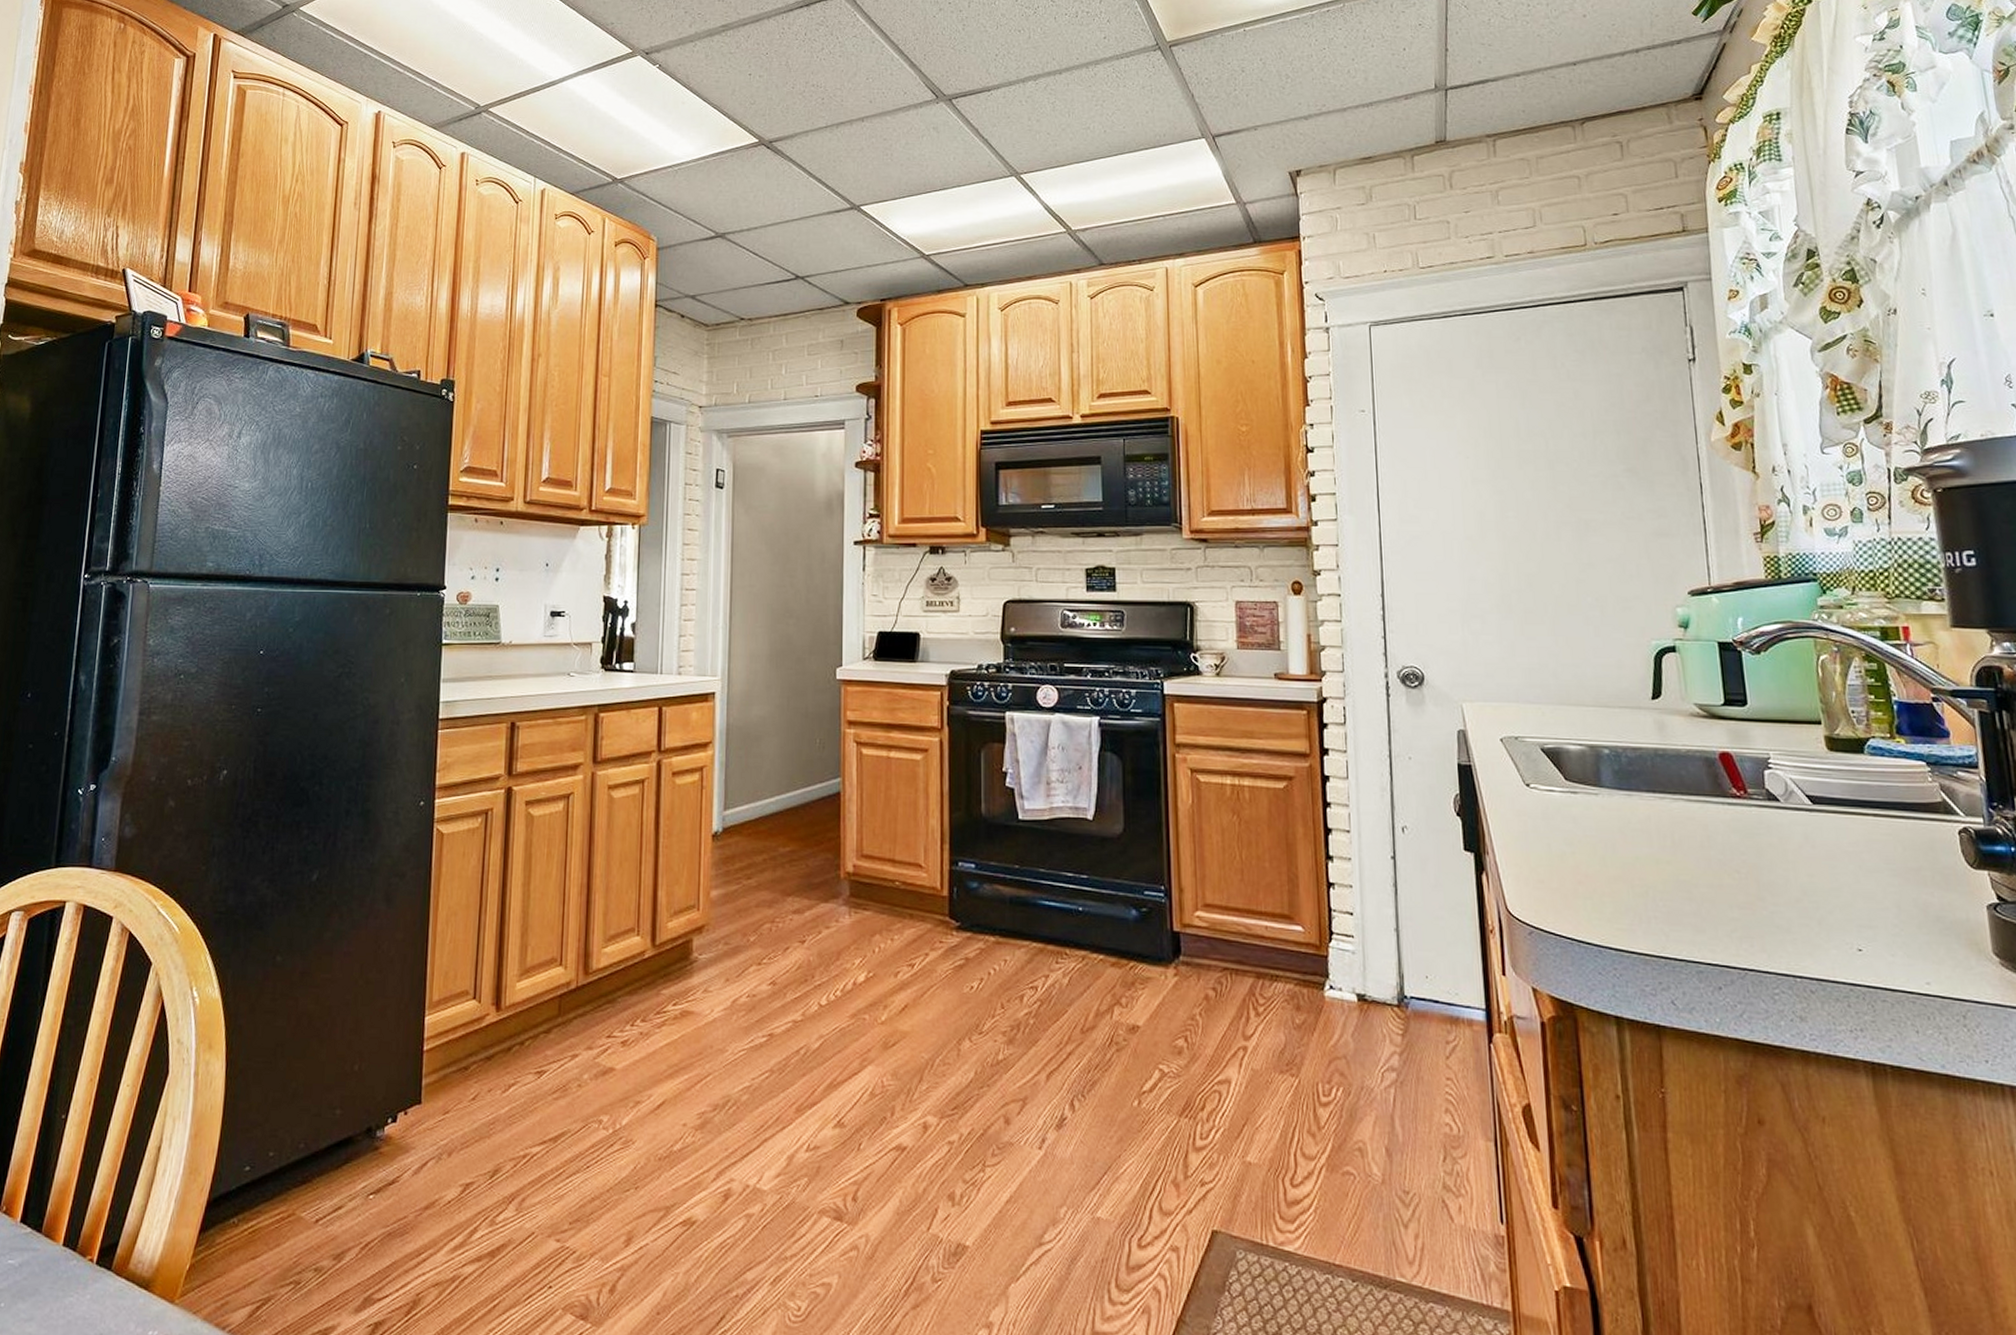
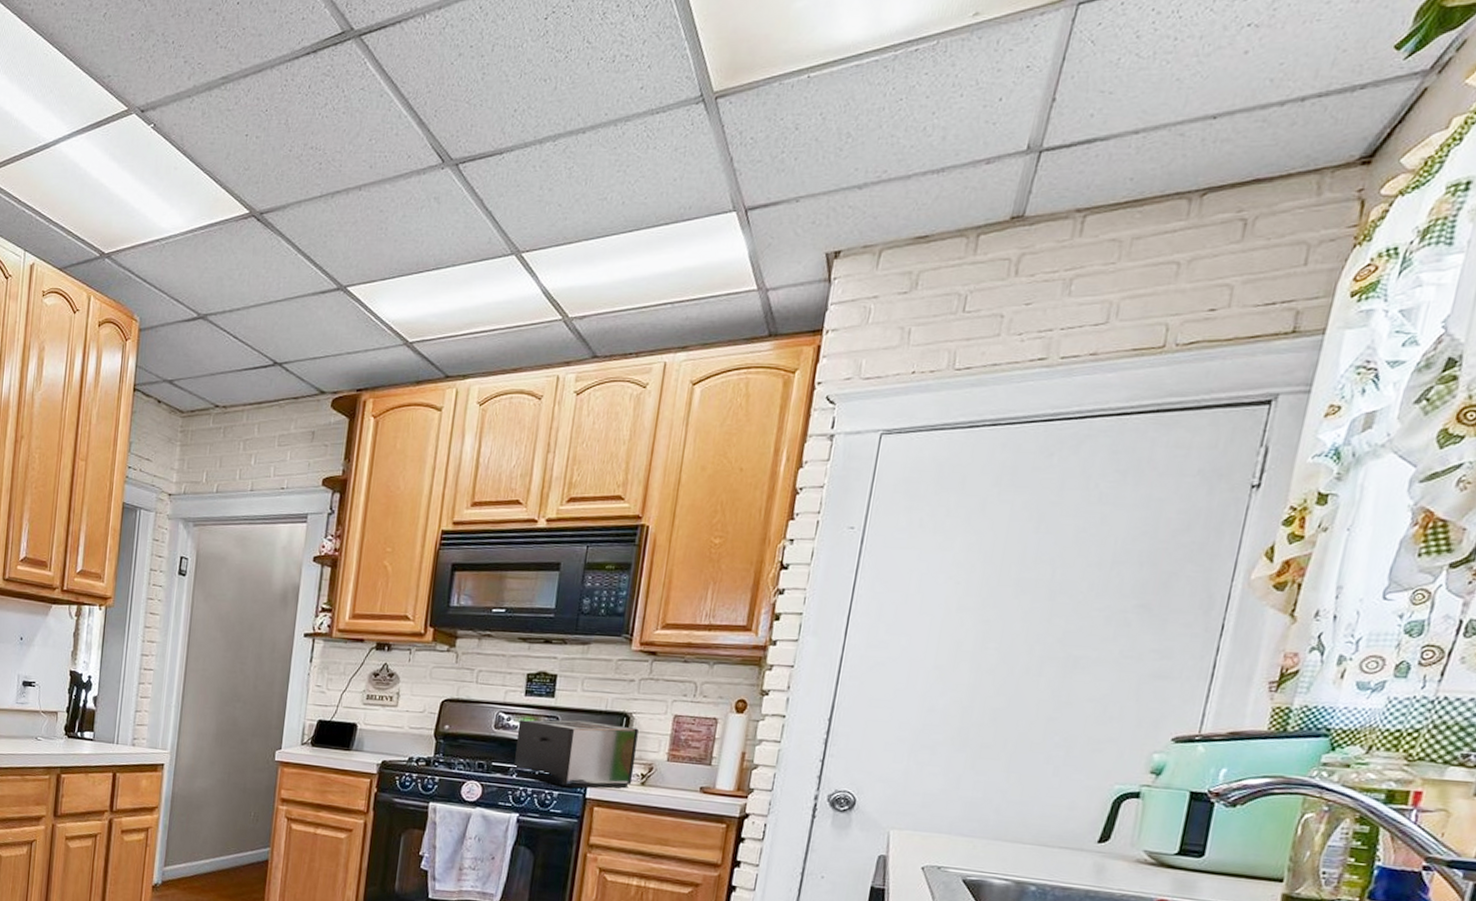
toaster: none [1084,612,1207,686] -> present [514,719,639,789]

